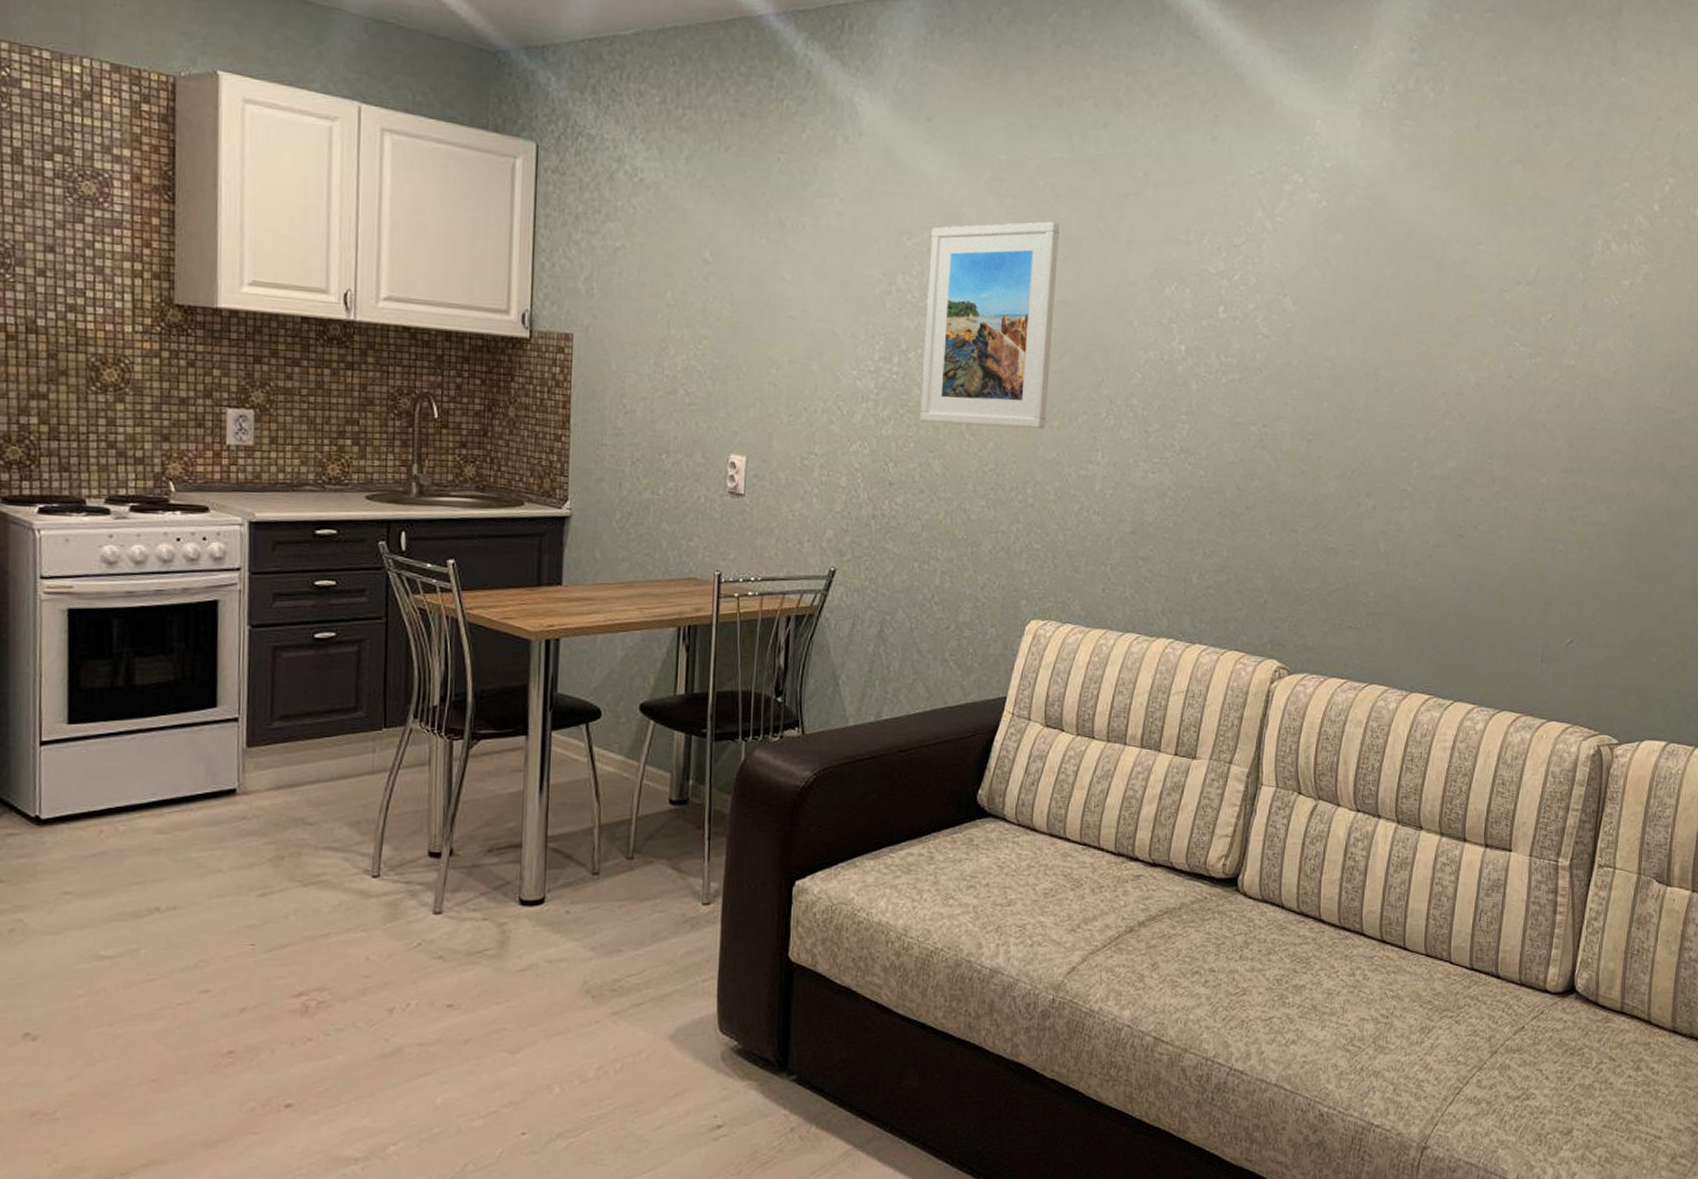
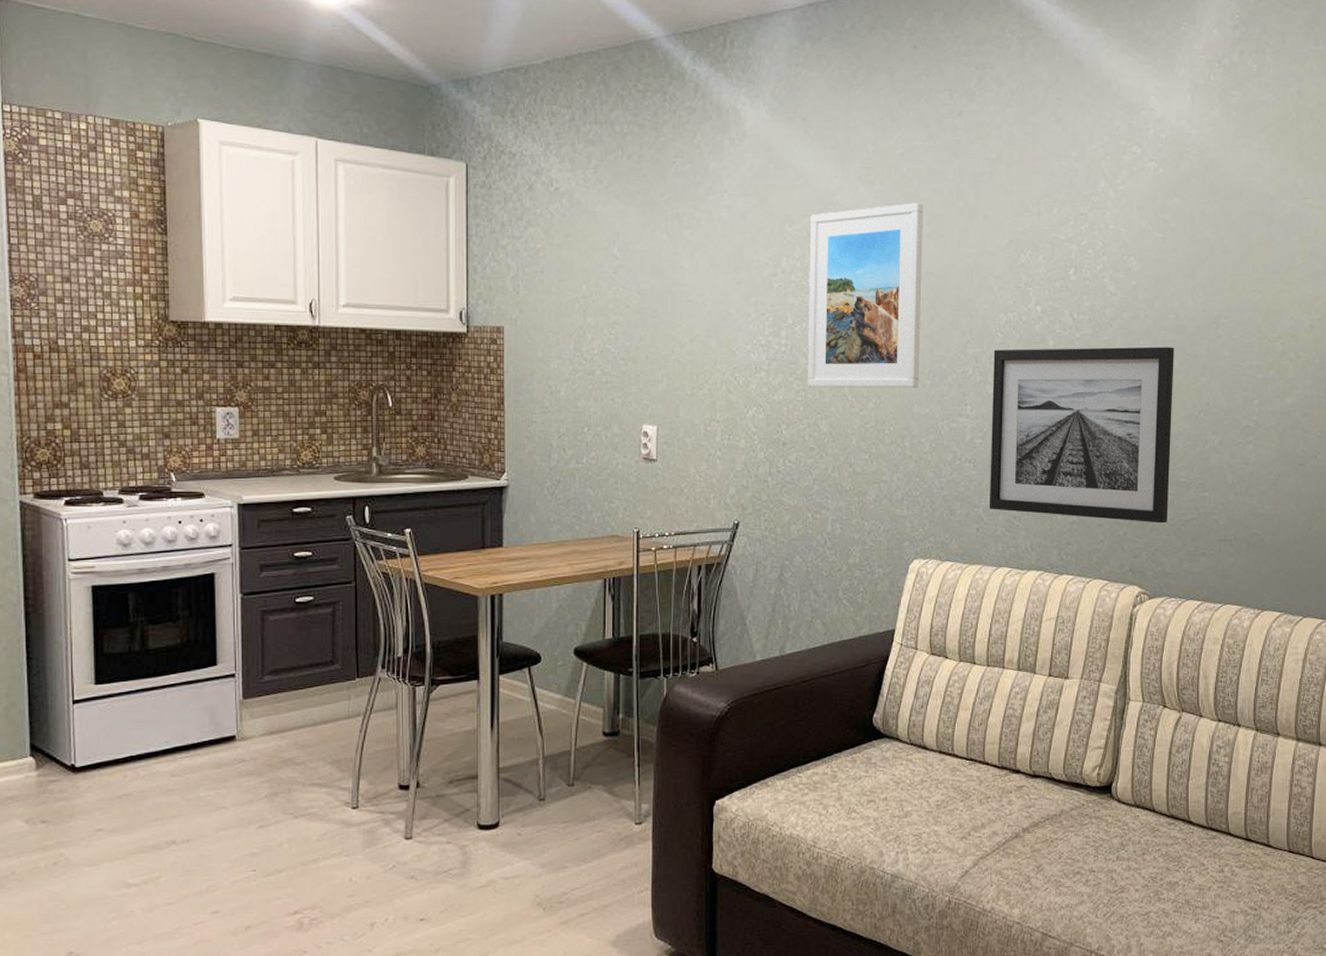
wall art: none [1117,391,1329,593] -> present [989,346,1174,524]

